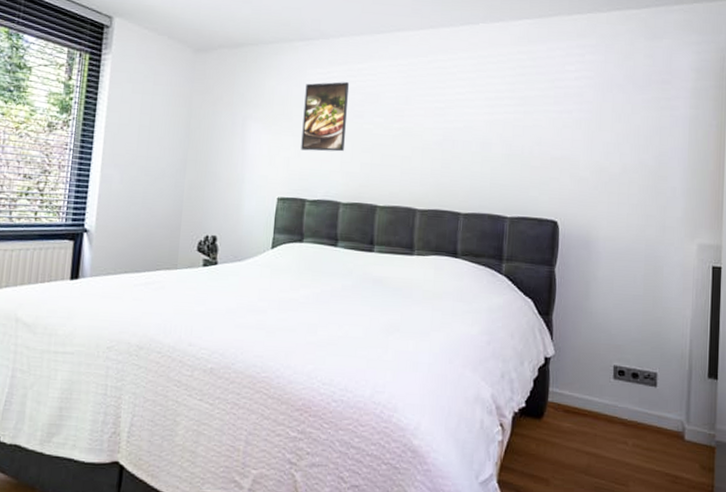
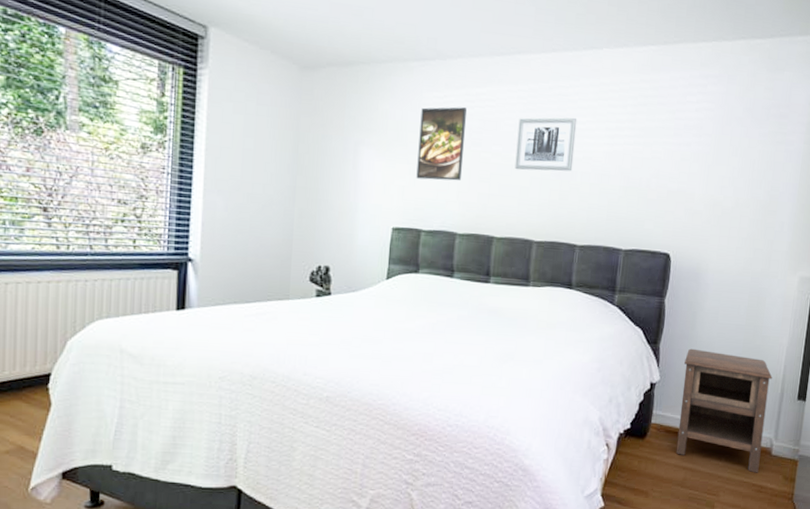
wall art: none [396,88,457,141] -> present [515,117,577,172]
nightstand: none [577,320,678,461] -> present [676,348,772,473]

